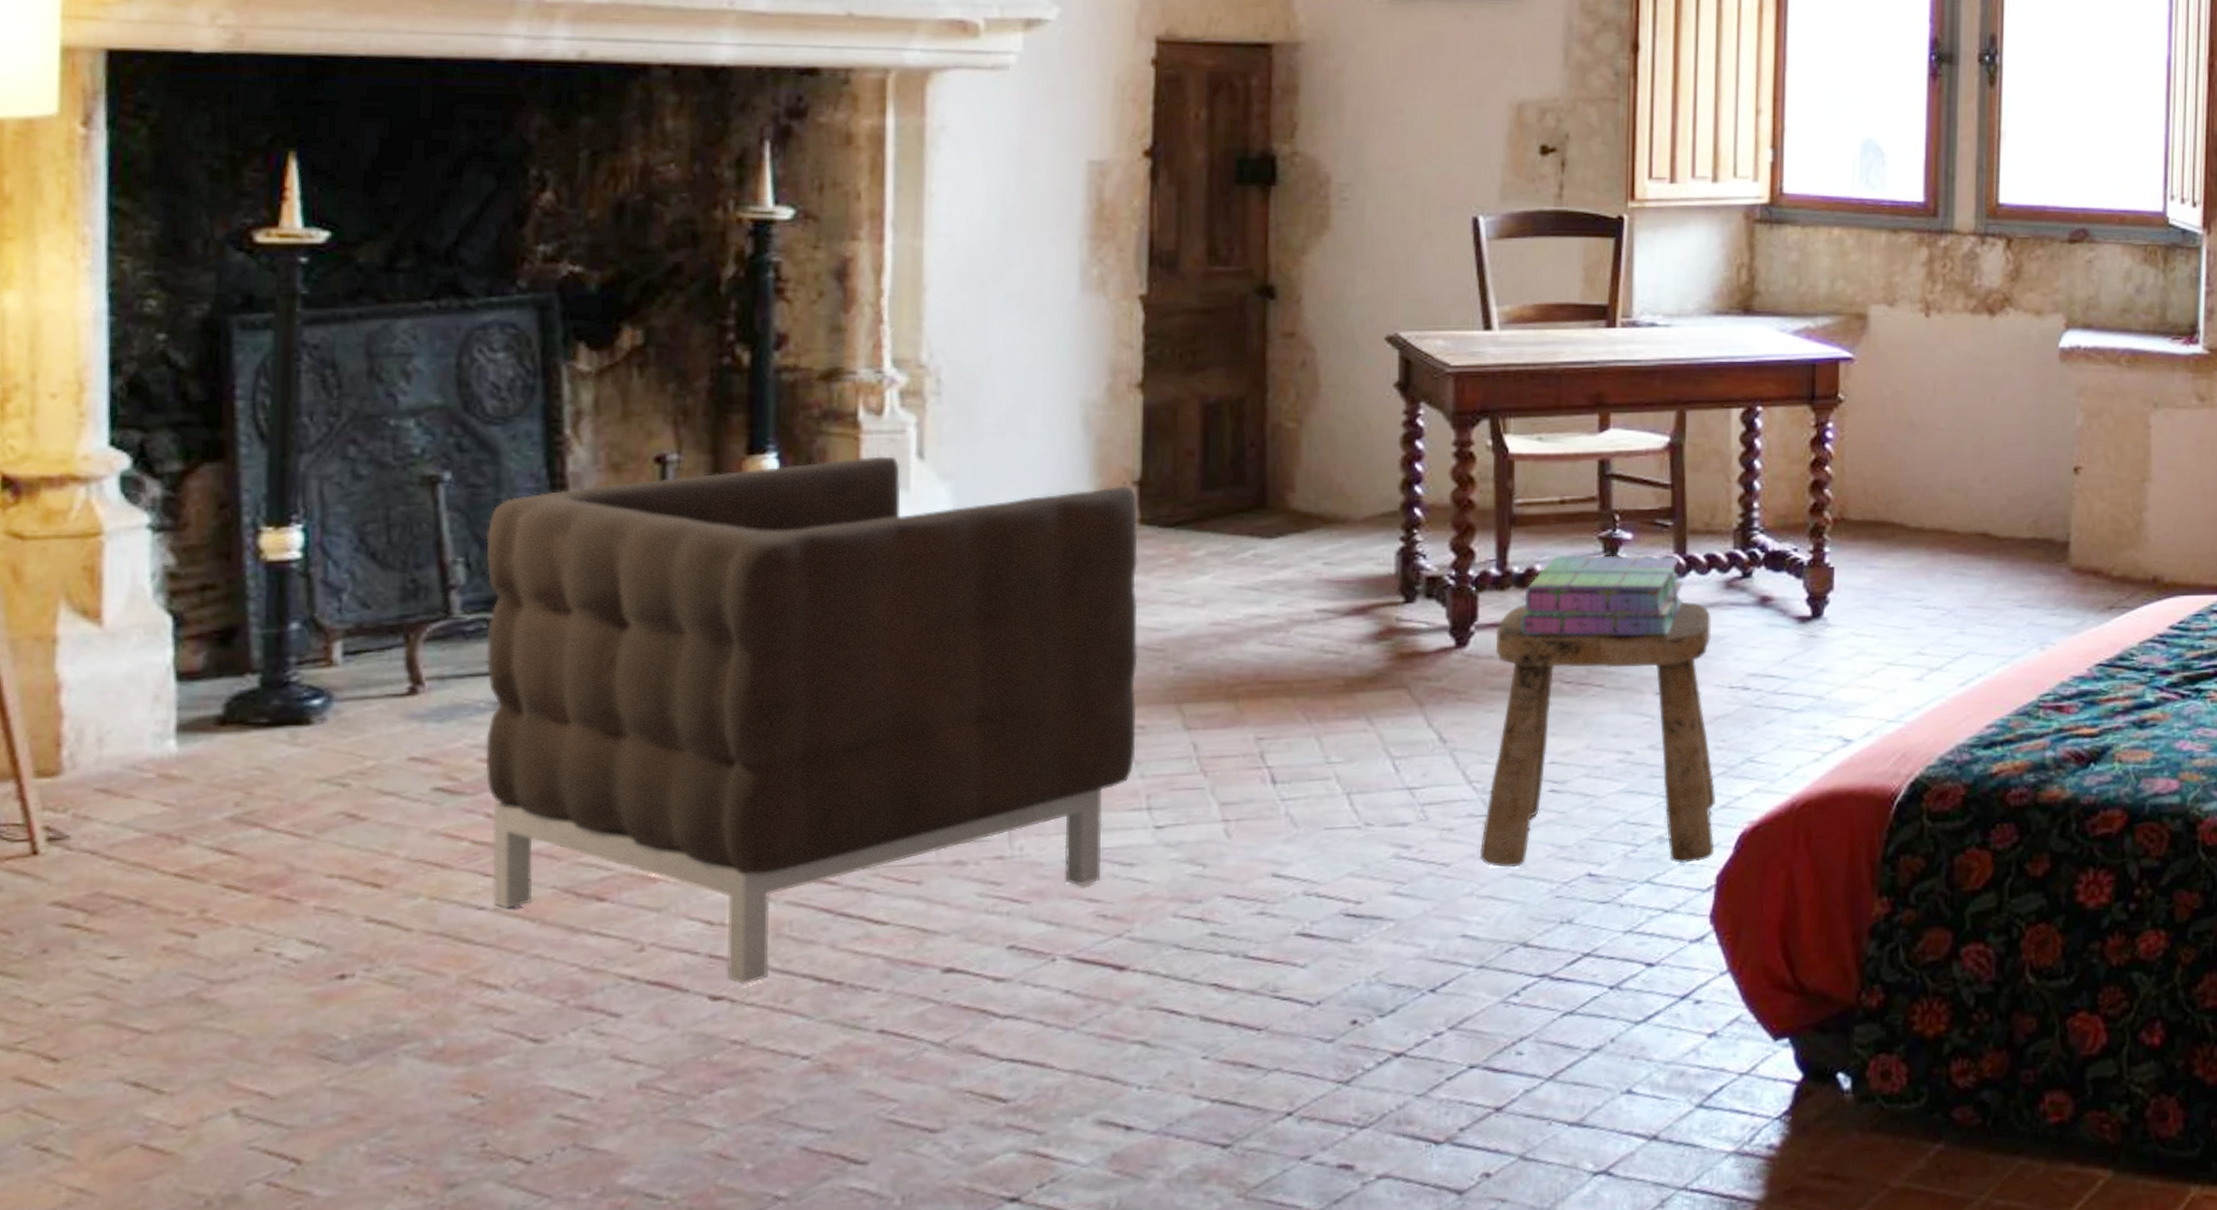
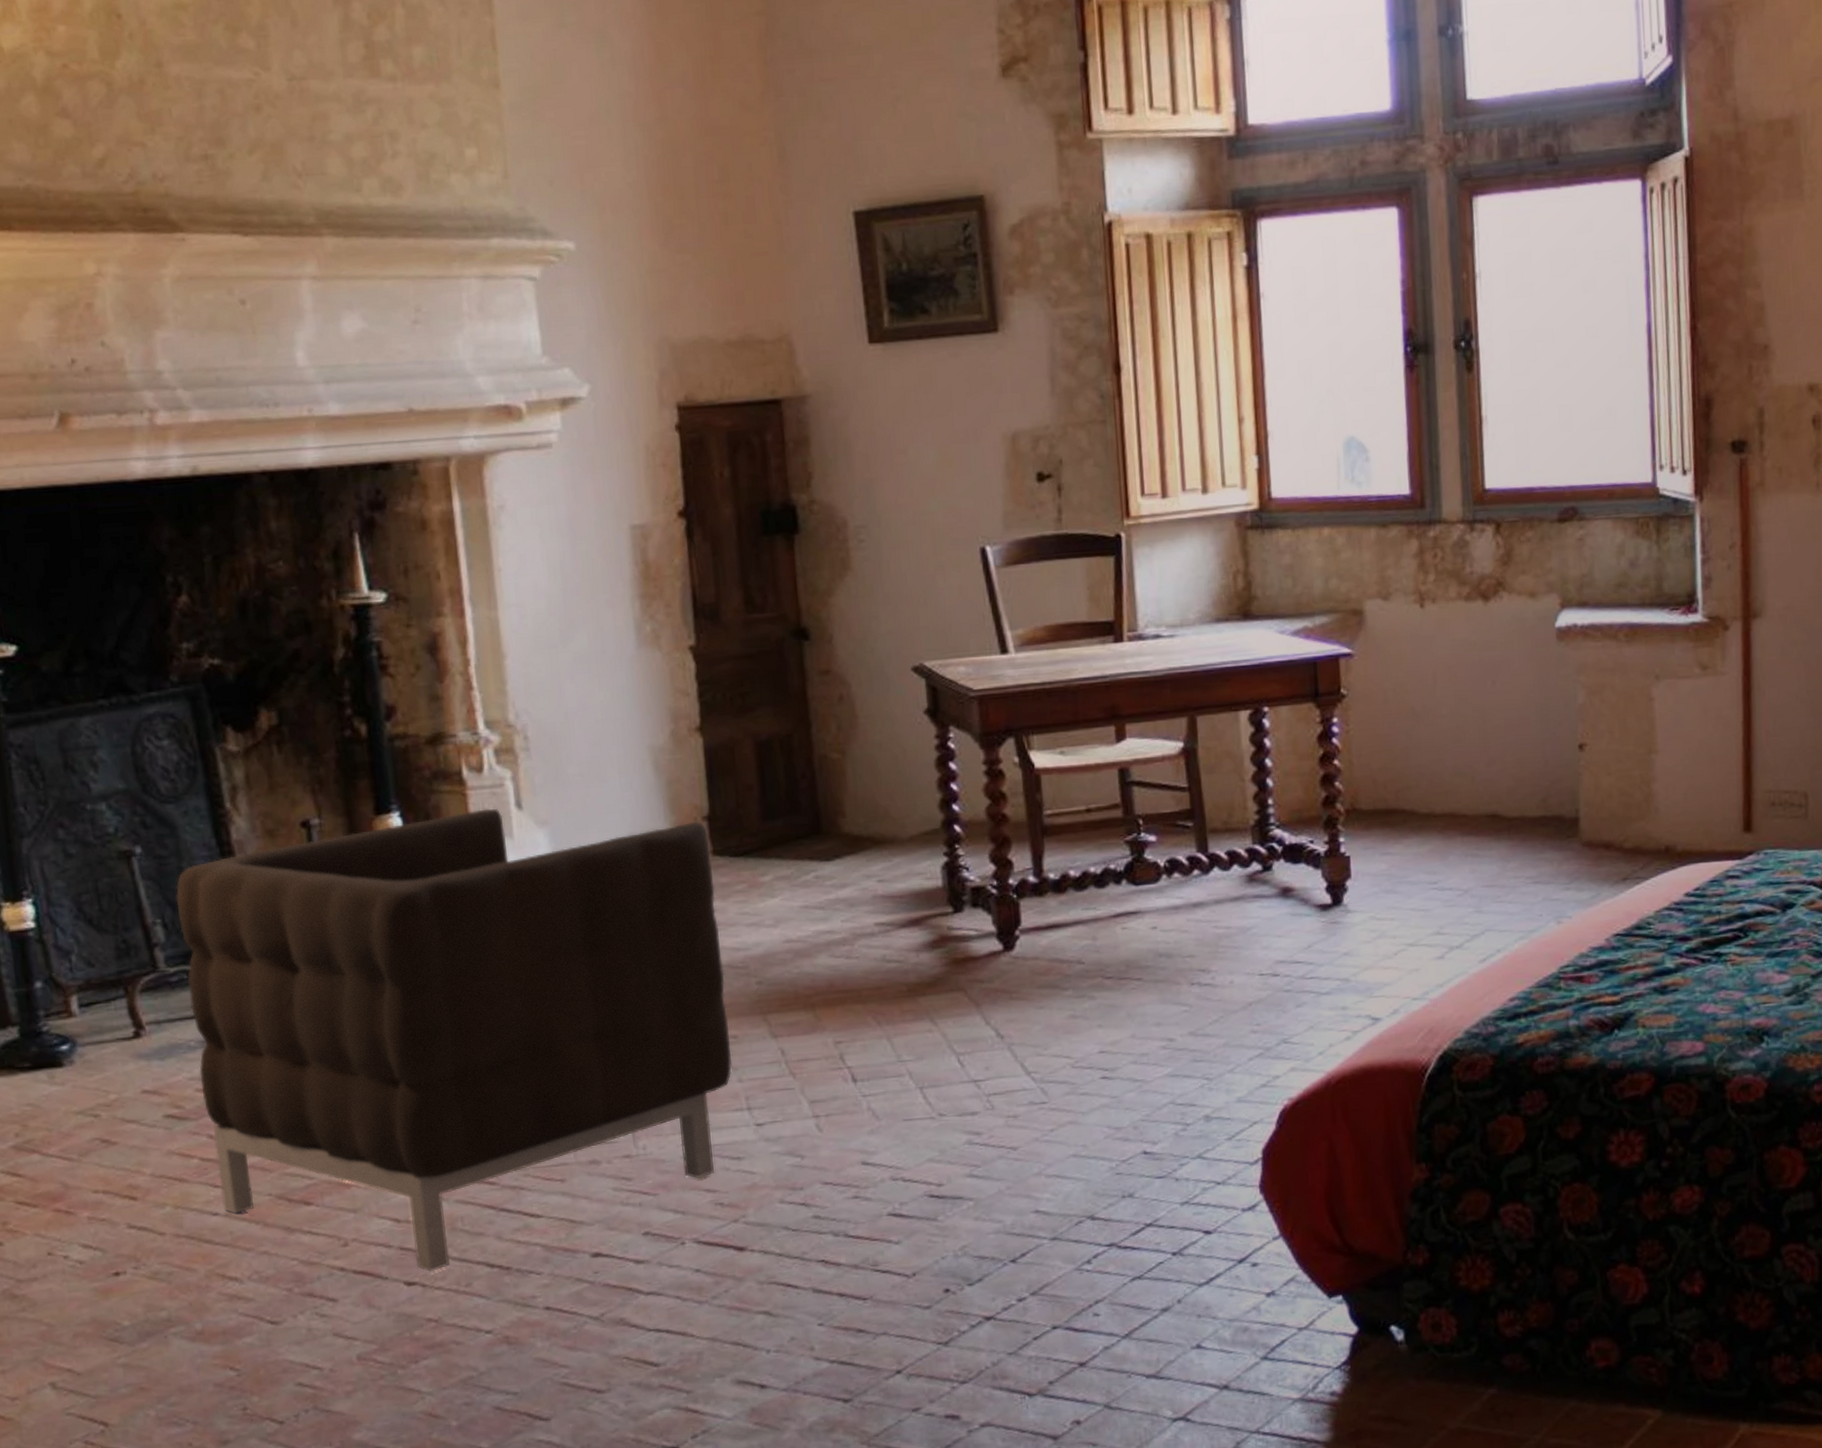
stool: present [1479,601,1716,868] -> none [1038,896,1258,1150]
stack of books: present [1520,555,1685,636] -> none [1060,855,1211,936]

